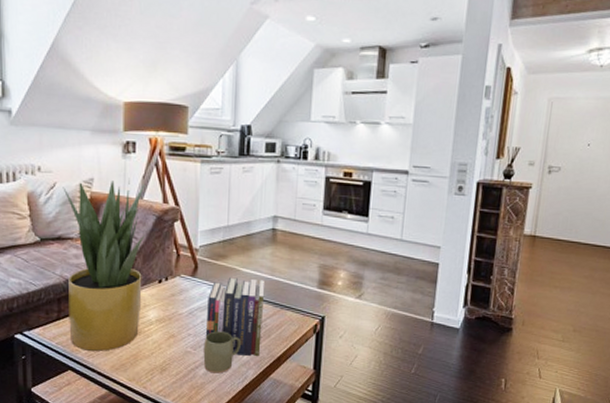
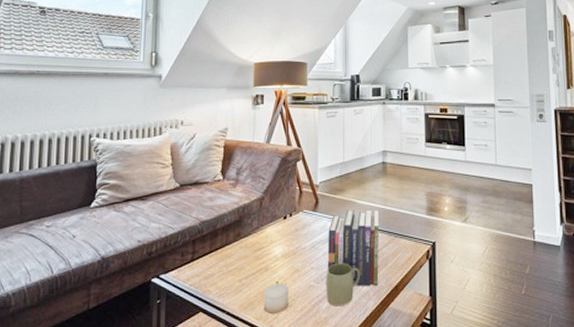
planter: present [63,177,145,351] -> none [201,125,272,291]
candle: none [136,346,164,376] -> present [263,283,289,313]

